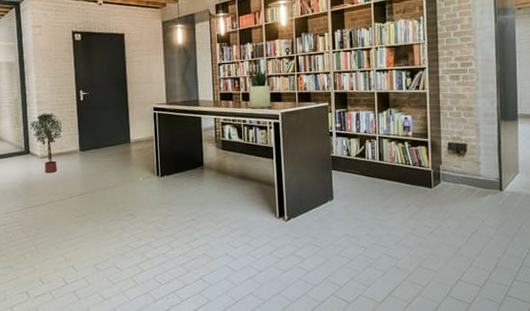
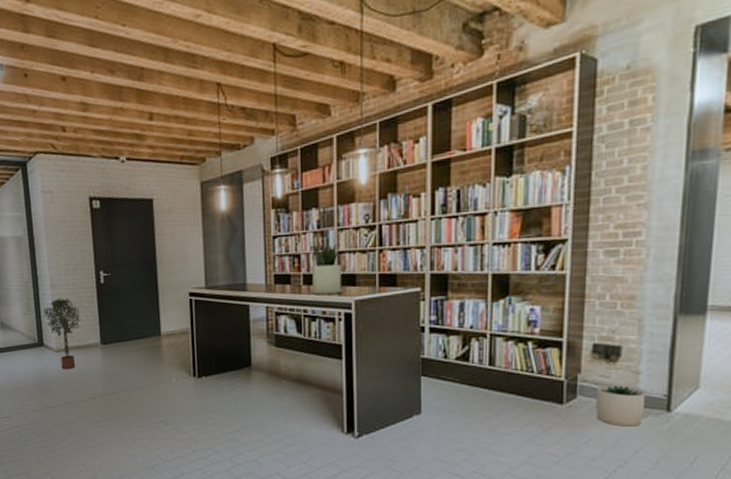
planter: none [453,172,486,203] -> present [595,385,646,427]

